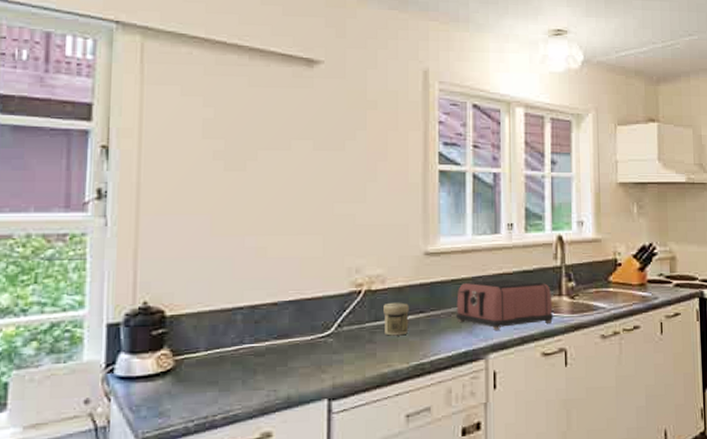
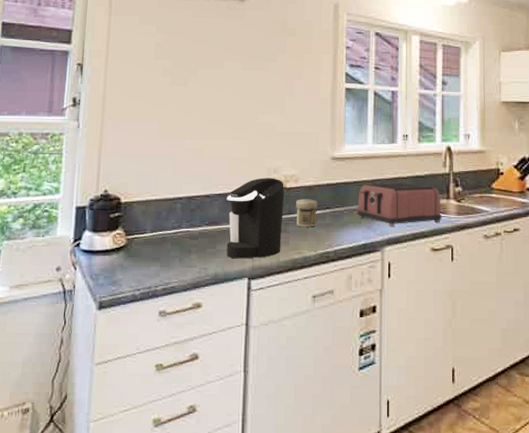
coffee maker: none [298,279,370,377] -> present [226,178,285,259]

